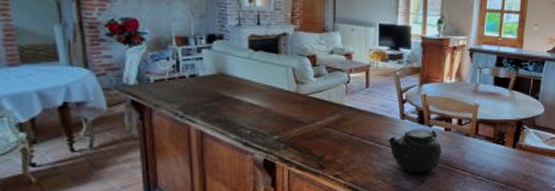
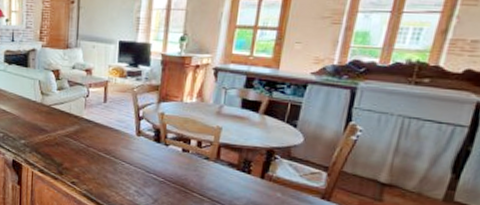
teapot: present [388,129,443,173] -> none [123,146,180,192]

